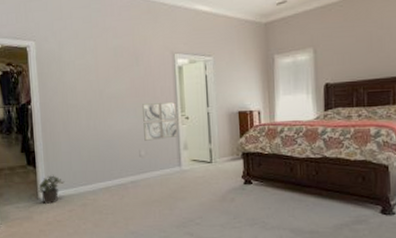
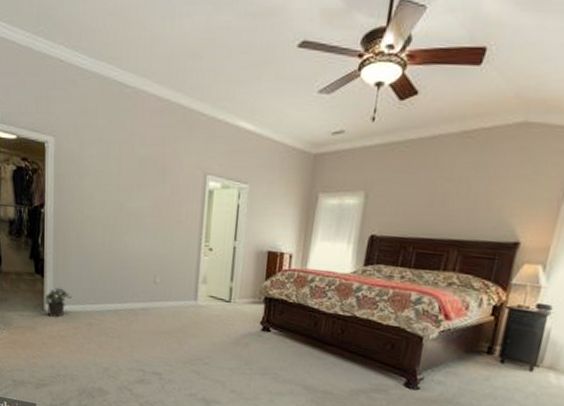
wall art: present [142,102,178,141] -> none [161,226,201,269]

